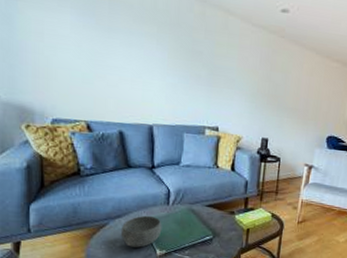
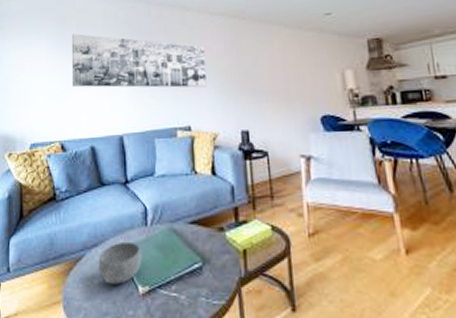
wall art: none [100,10,242,95] -> present [71,33,207,88]

